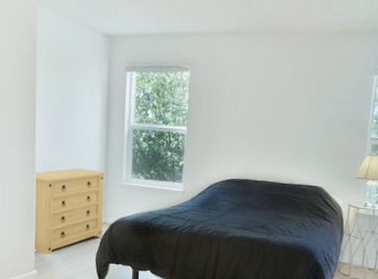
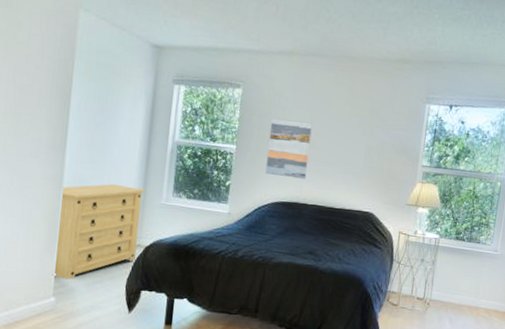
wall art: none [215,98,259,157] -> present [265,118,313,179]

